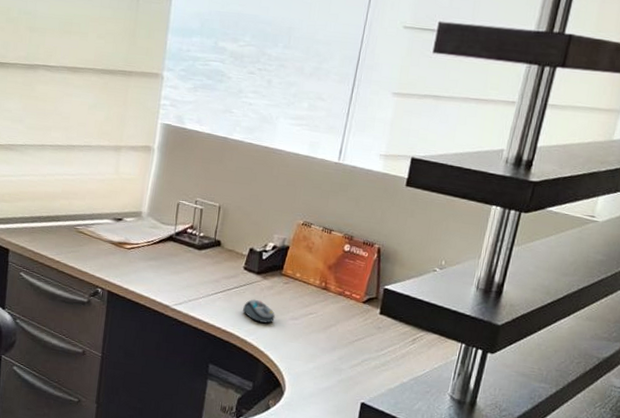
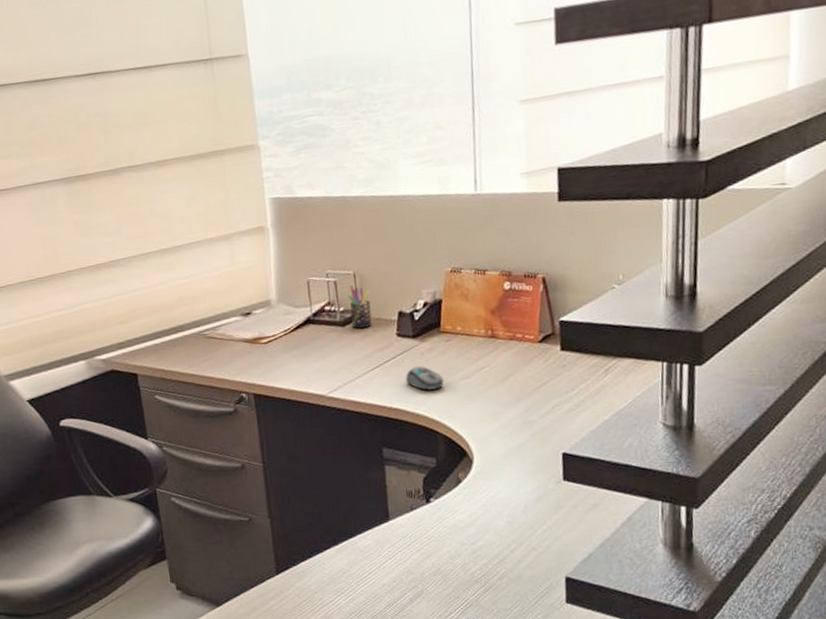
pen holder: none [207,216,229,256] -> present [347,285,372,329]

